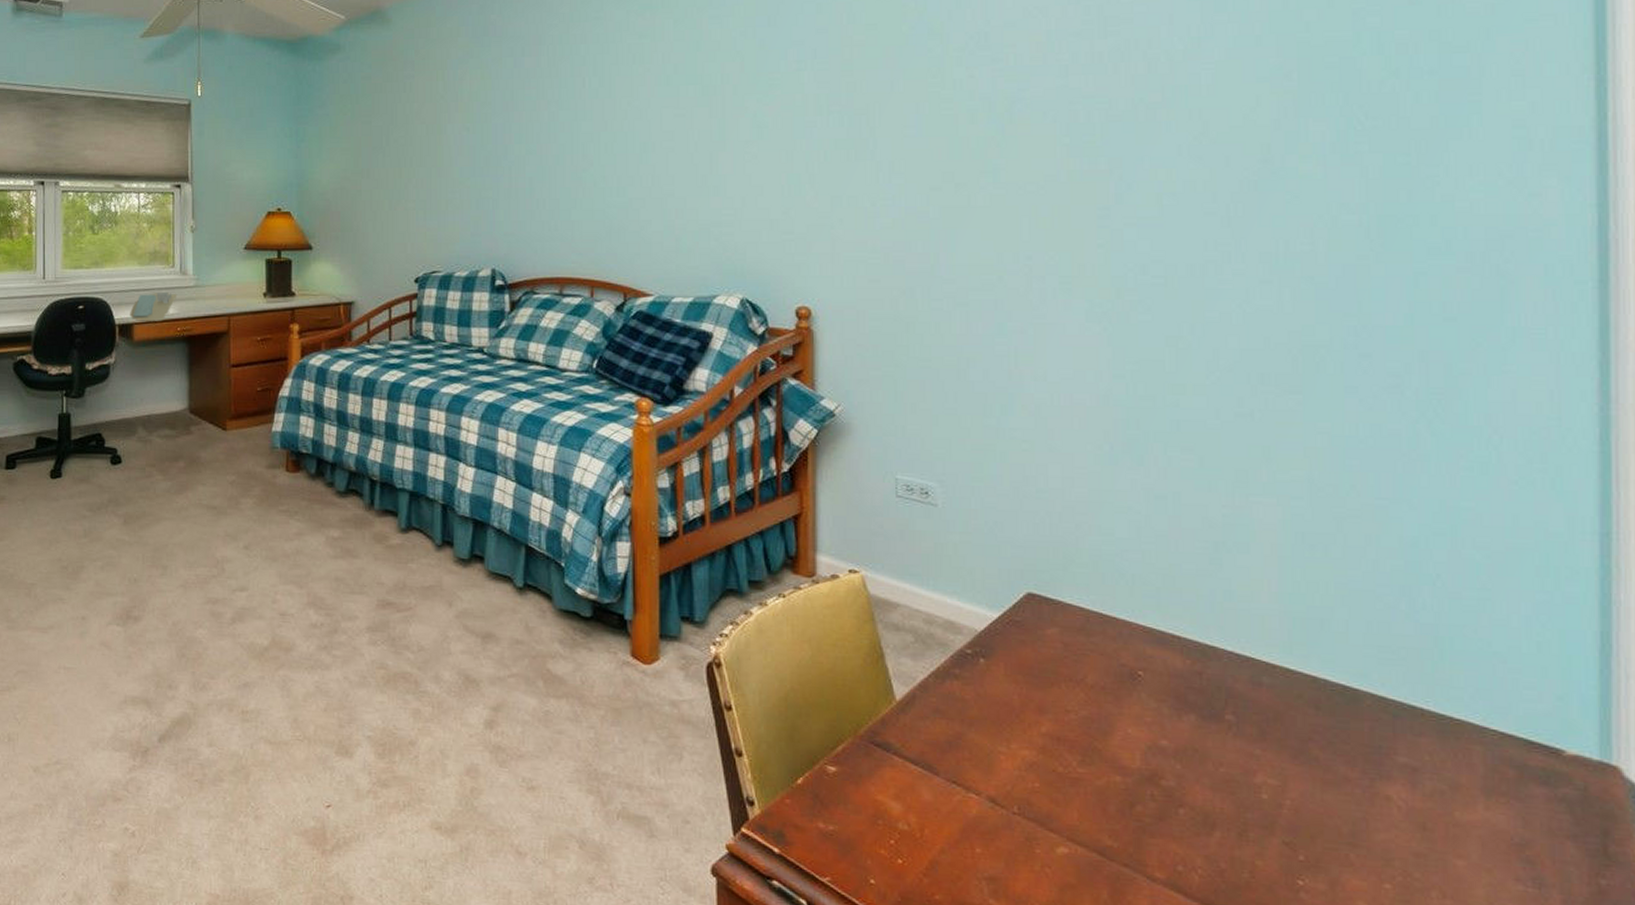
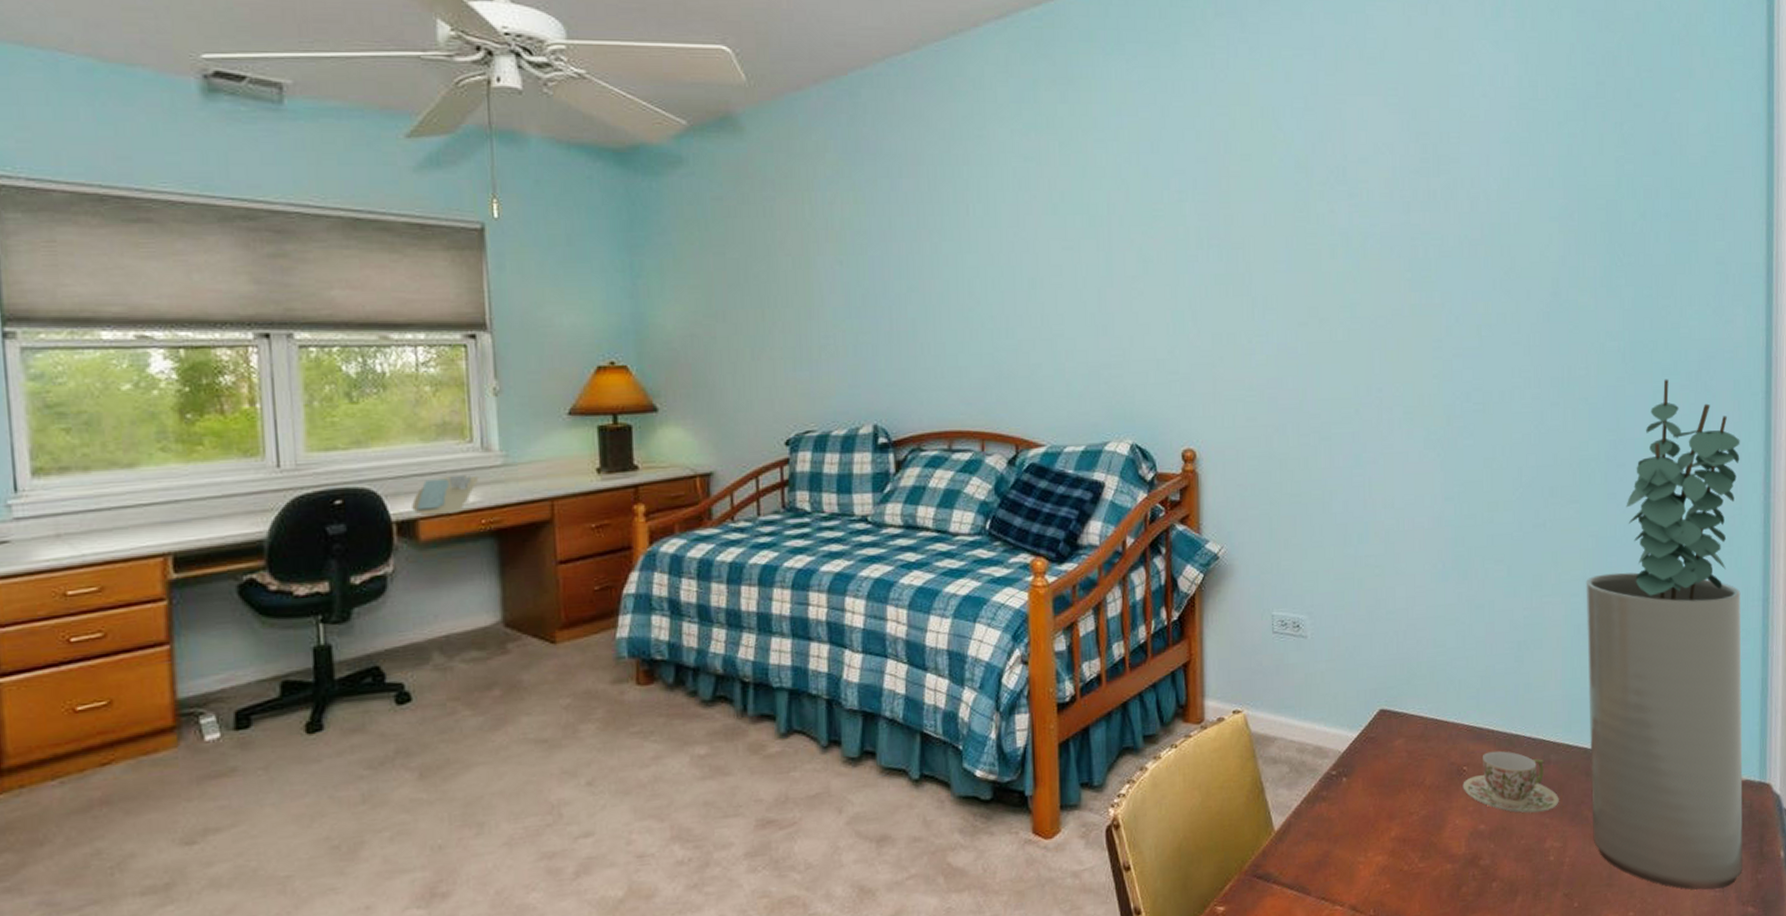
teacup: none [1137,659,1275,741] -> present [1463,750,1559,814]
vase: none [1313,259,1572,884] -> present [1586,379,1743,890]

